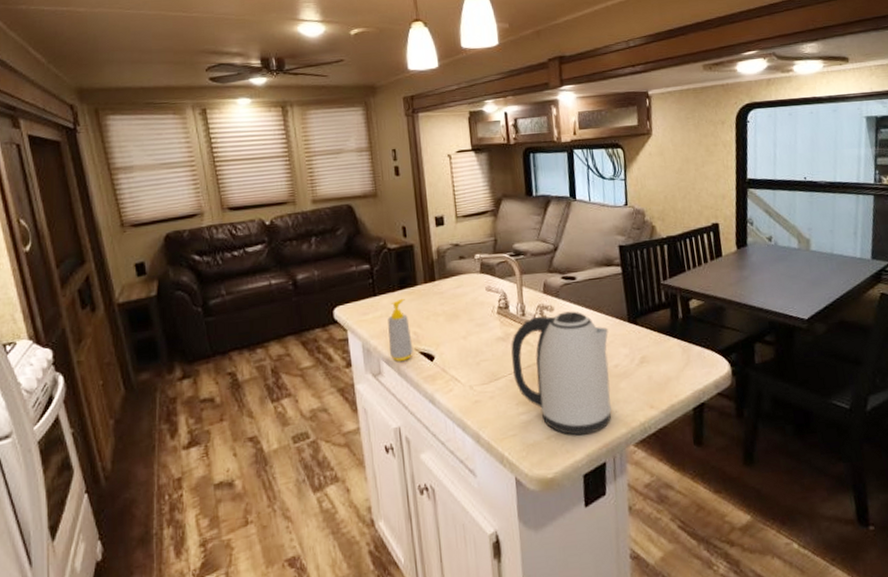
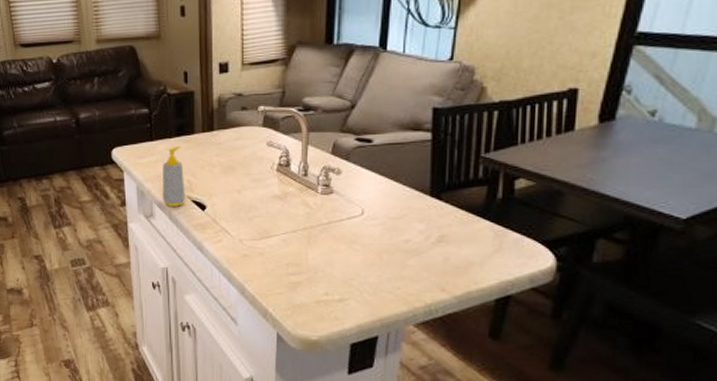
kettle: present [511,311,612,436] -> none [286,177,403,306]

